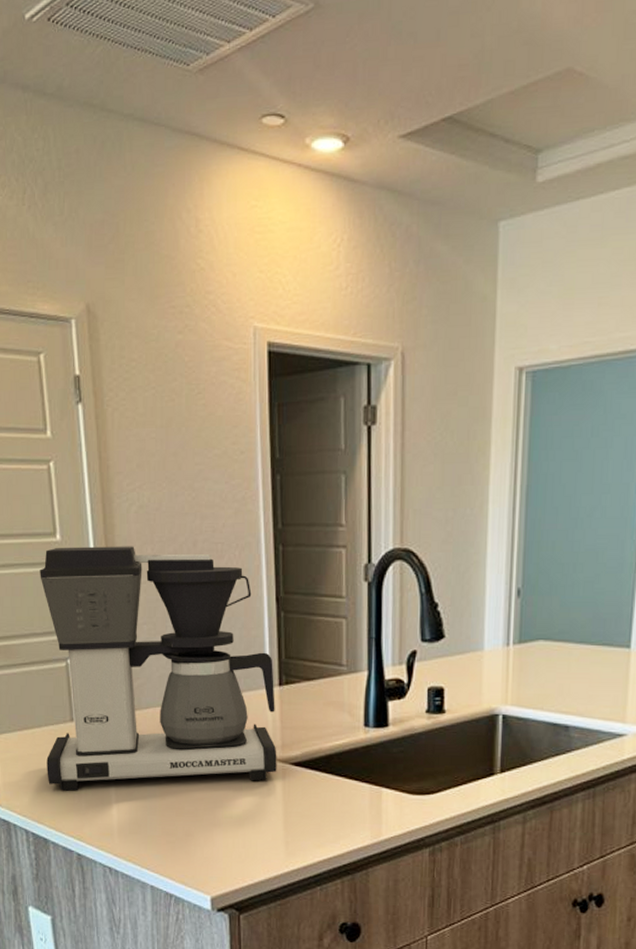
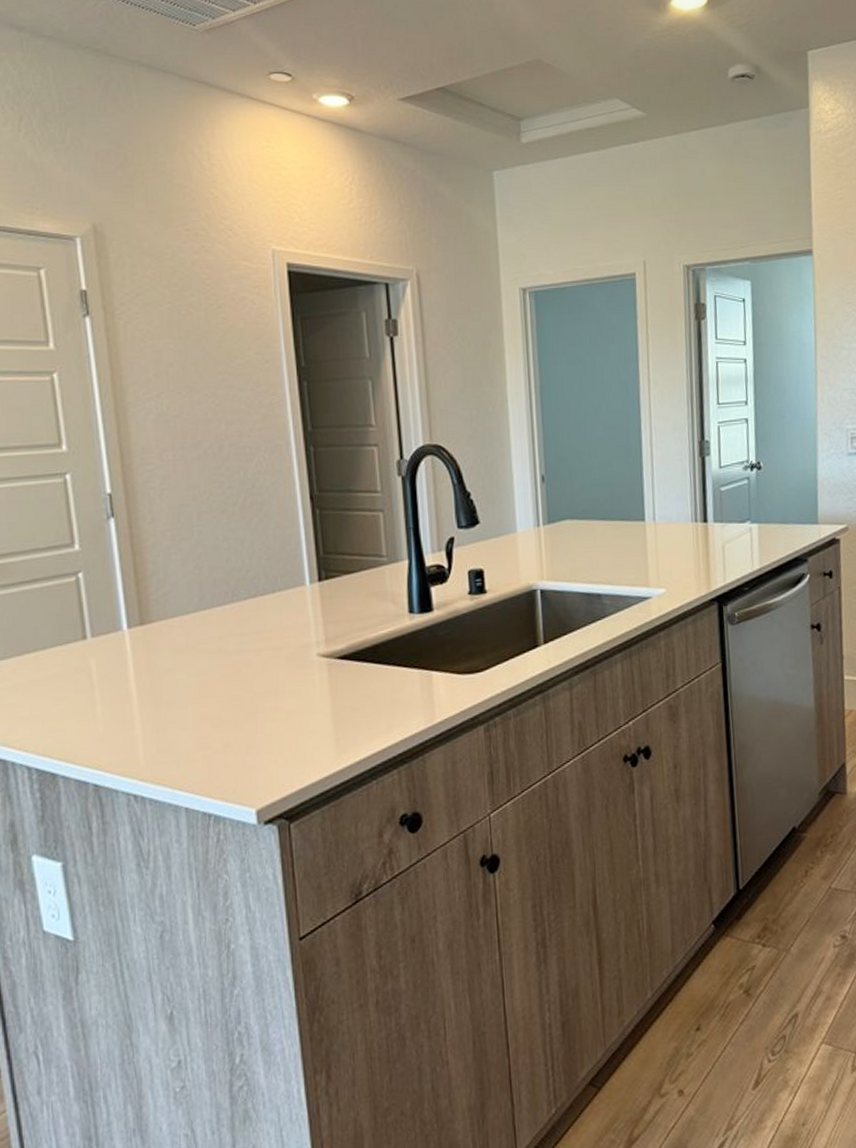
coffee maker: present [40,546,277,791] -> none [42,453,322,716]

